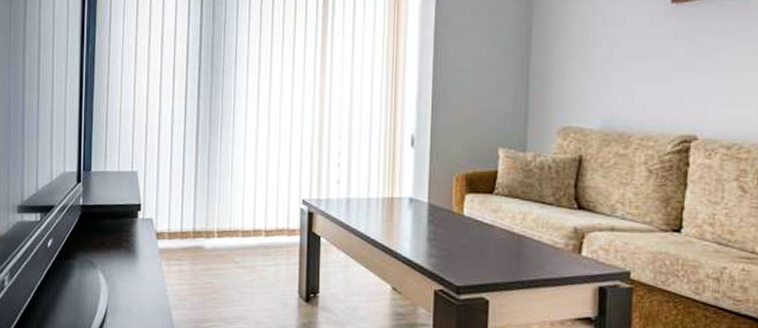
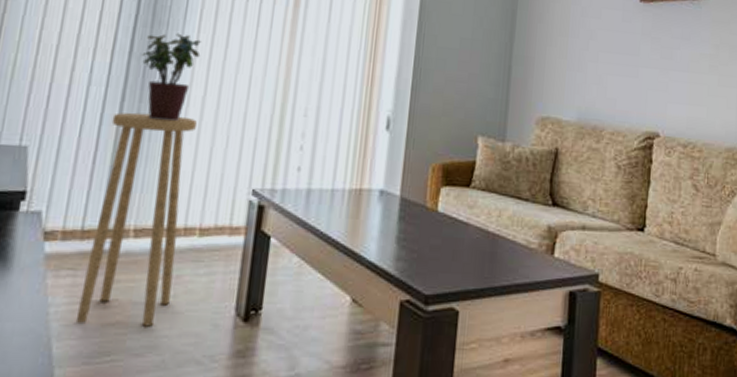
stool: none [185,143,254,303] -> present [75,112,197,327]
potted plant: none [207,77,251,148] -> present [141,33,201,122]

